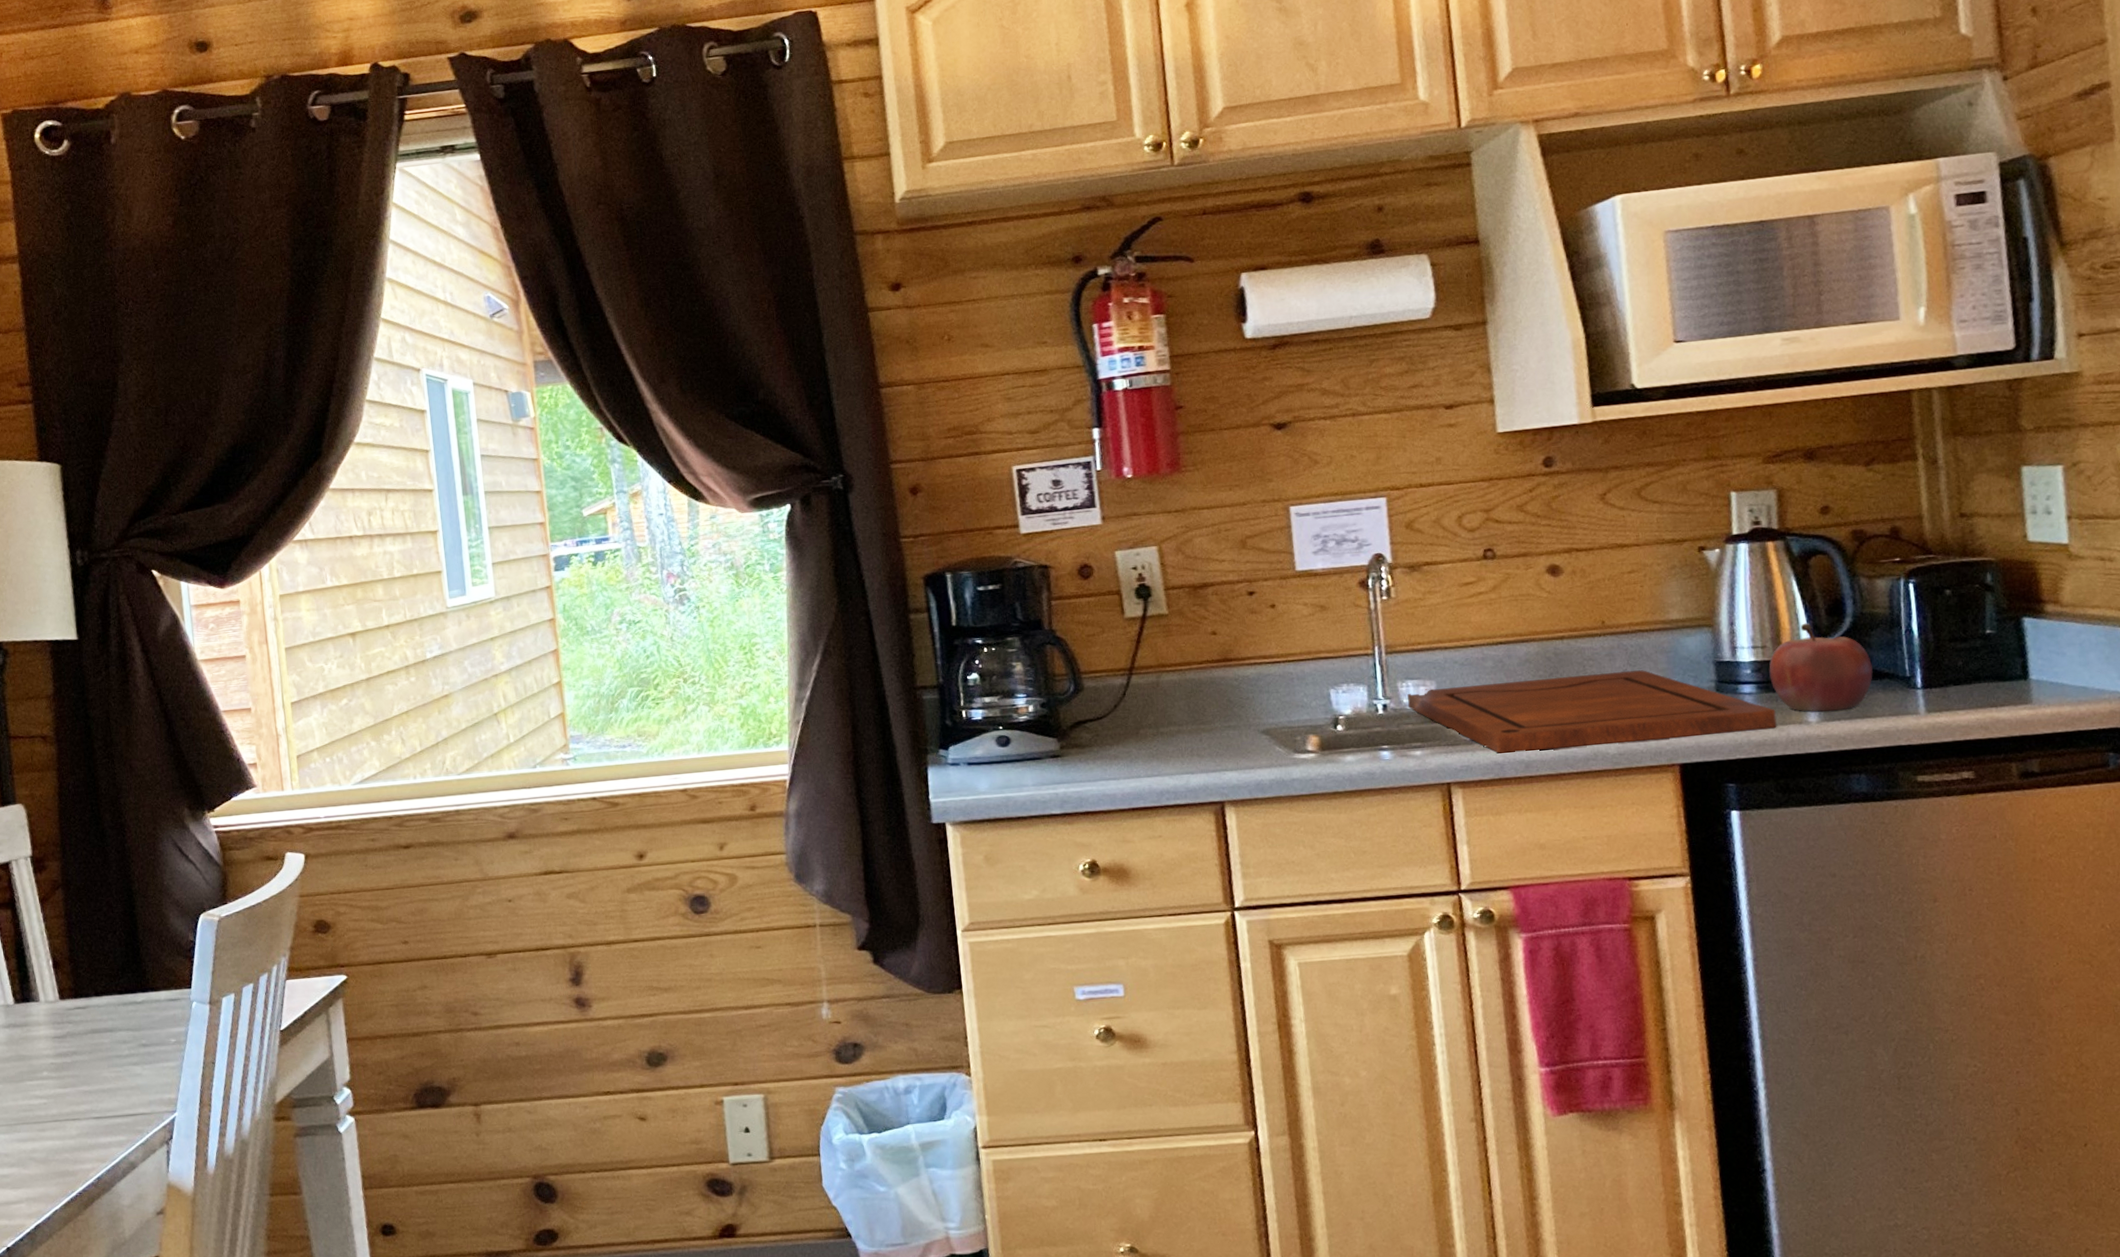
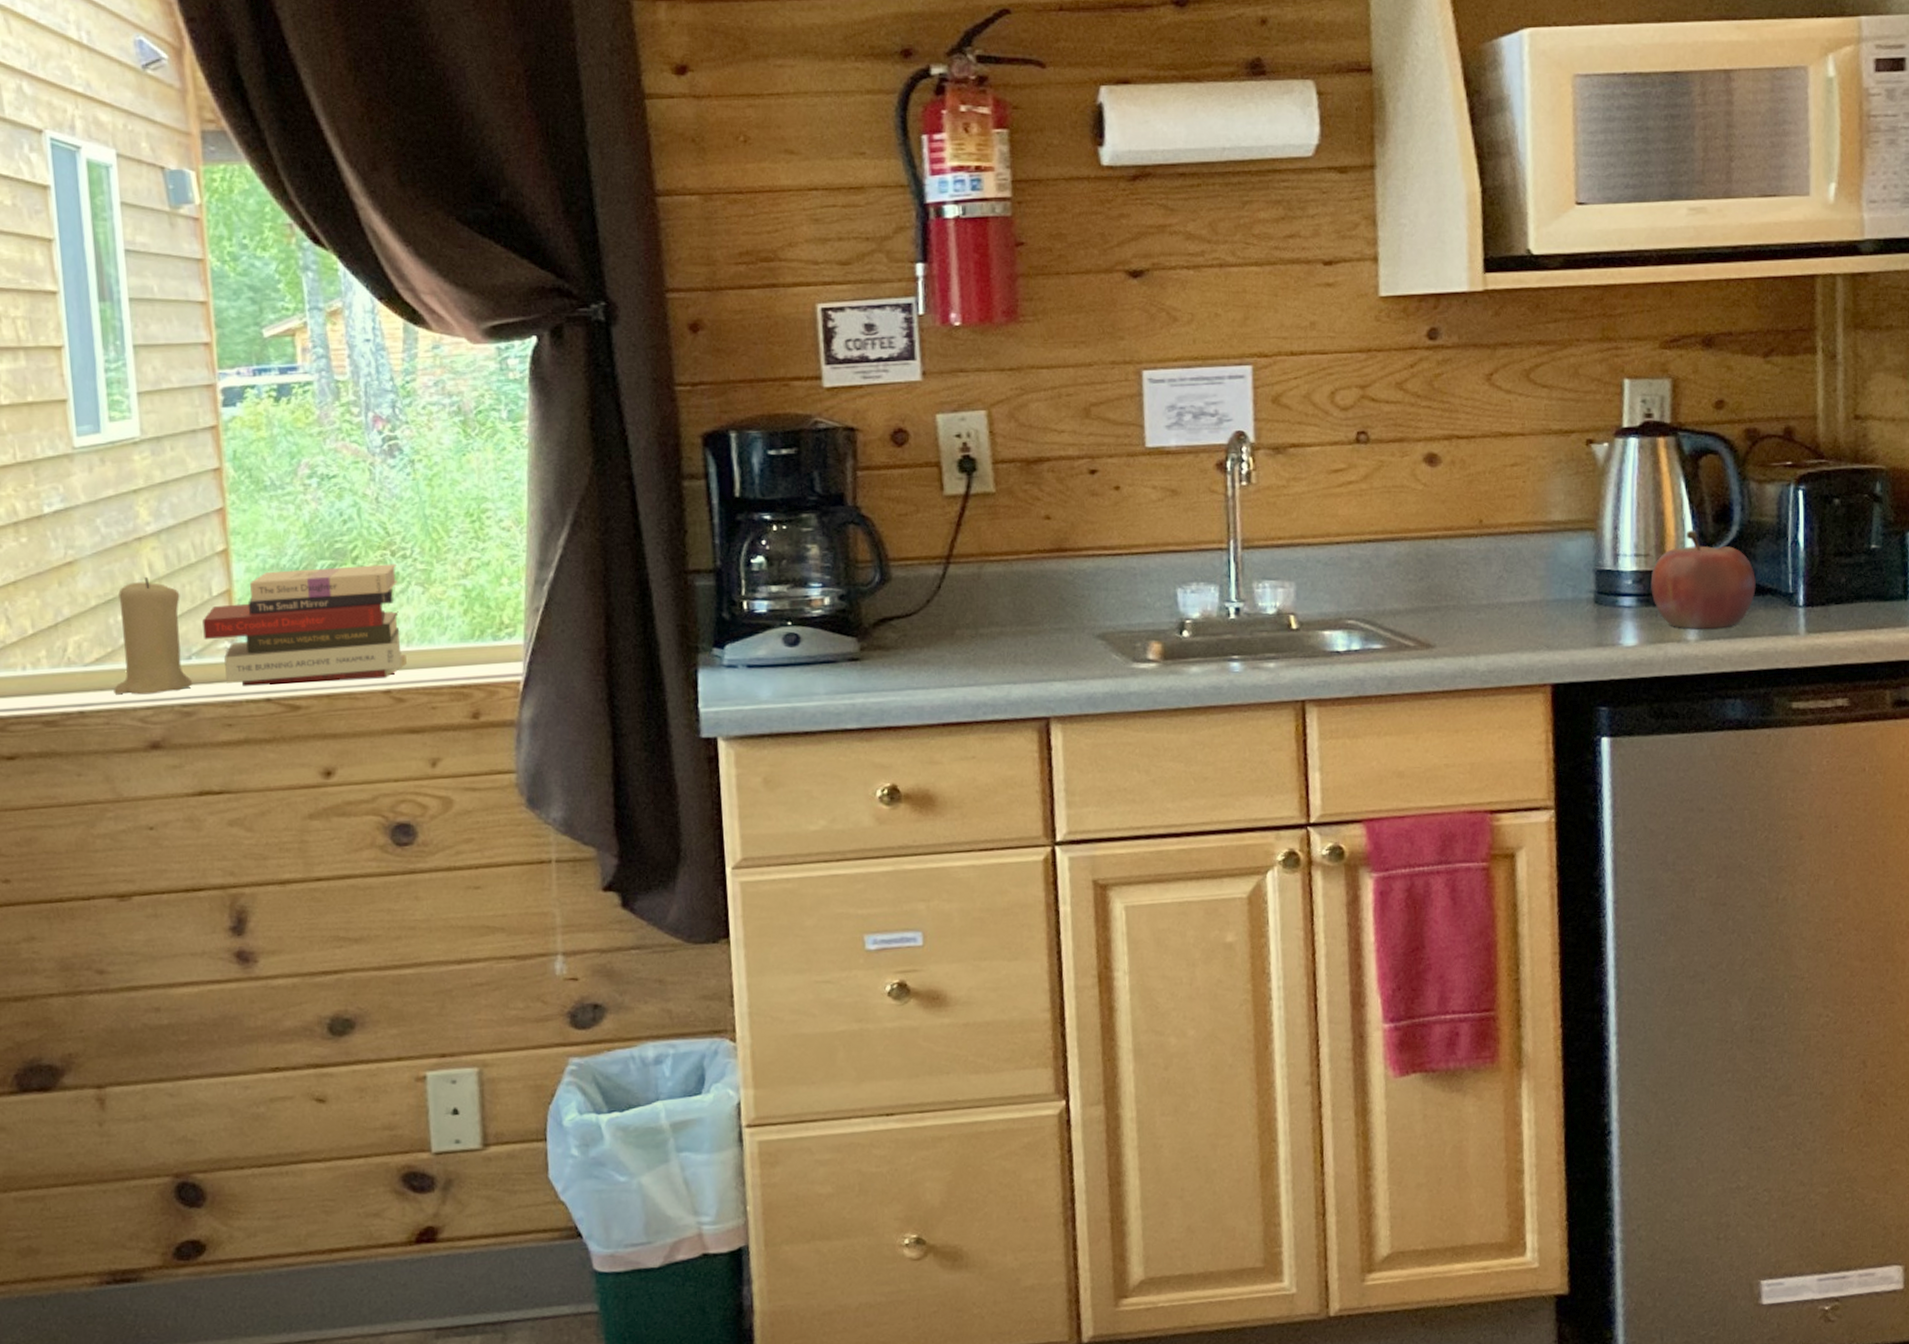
candle: none [480,705,538,797] -> present [114,577,193,695]
books: none [544,688,698,788] -> present [202,563,407,686]
cutting board: present [1407,670,1777,754] -> none [1263,577,1655,669]

